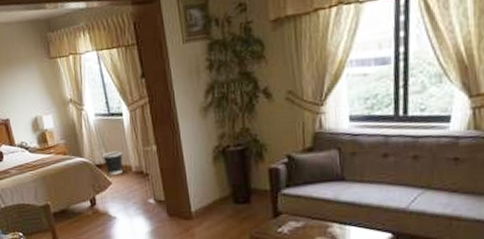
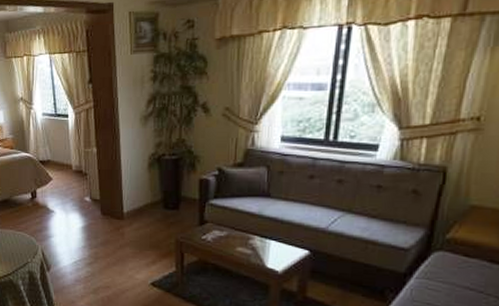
wastebasket: present [102,150,123,175] -> none [46,149,65,172]

